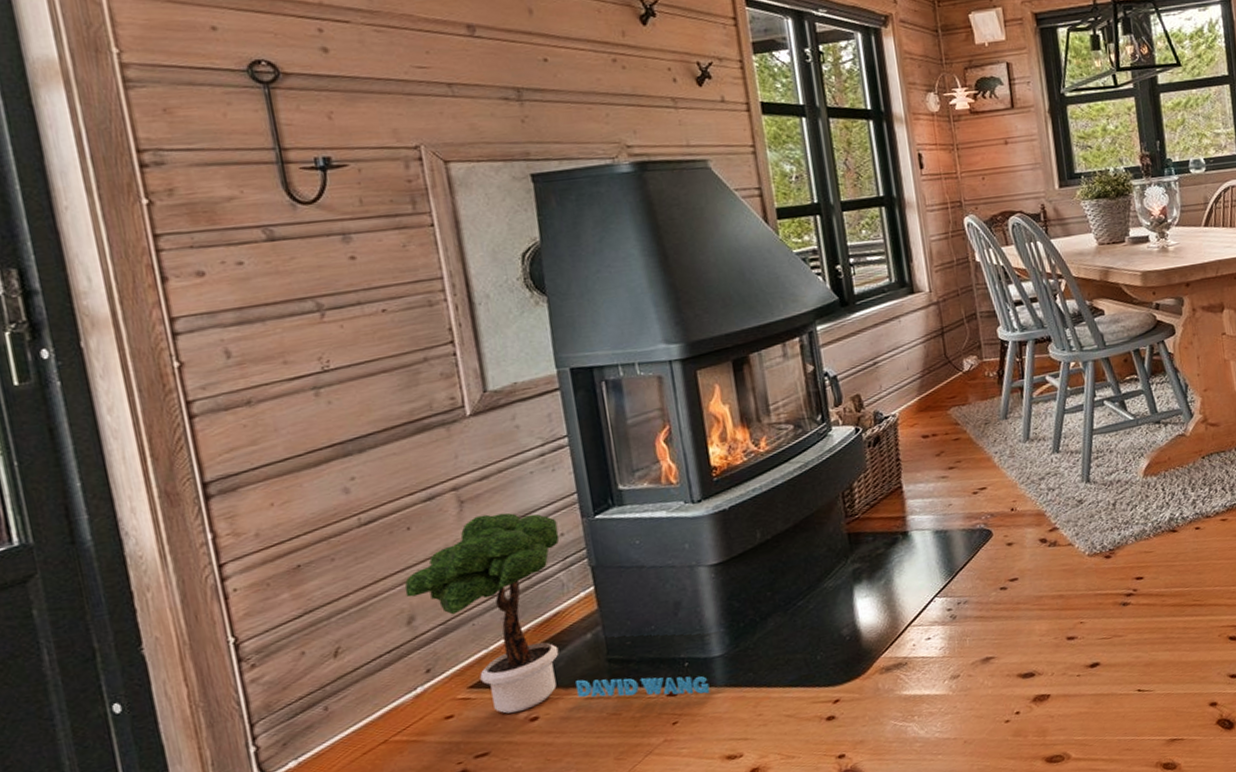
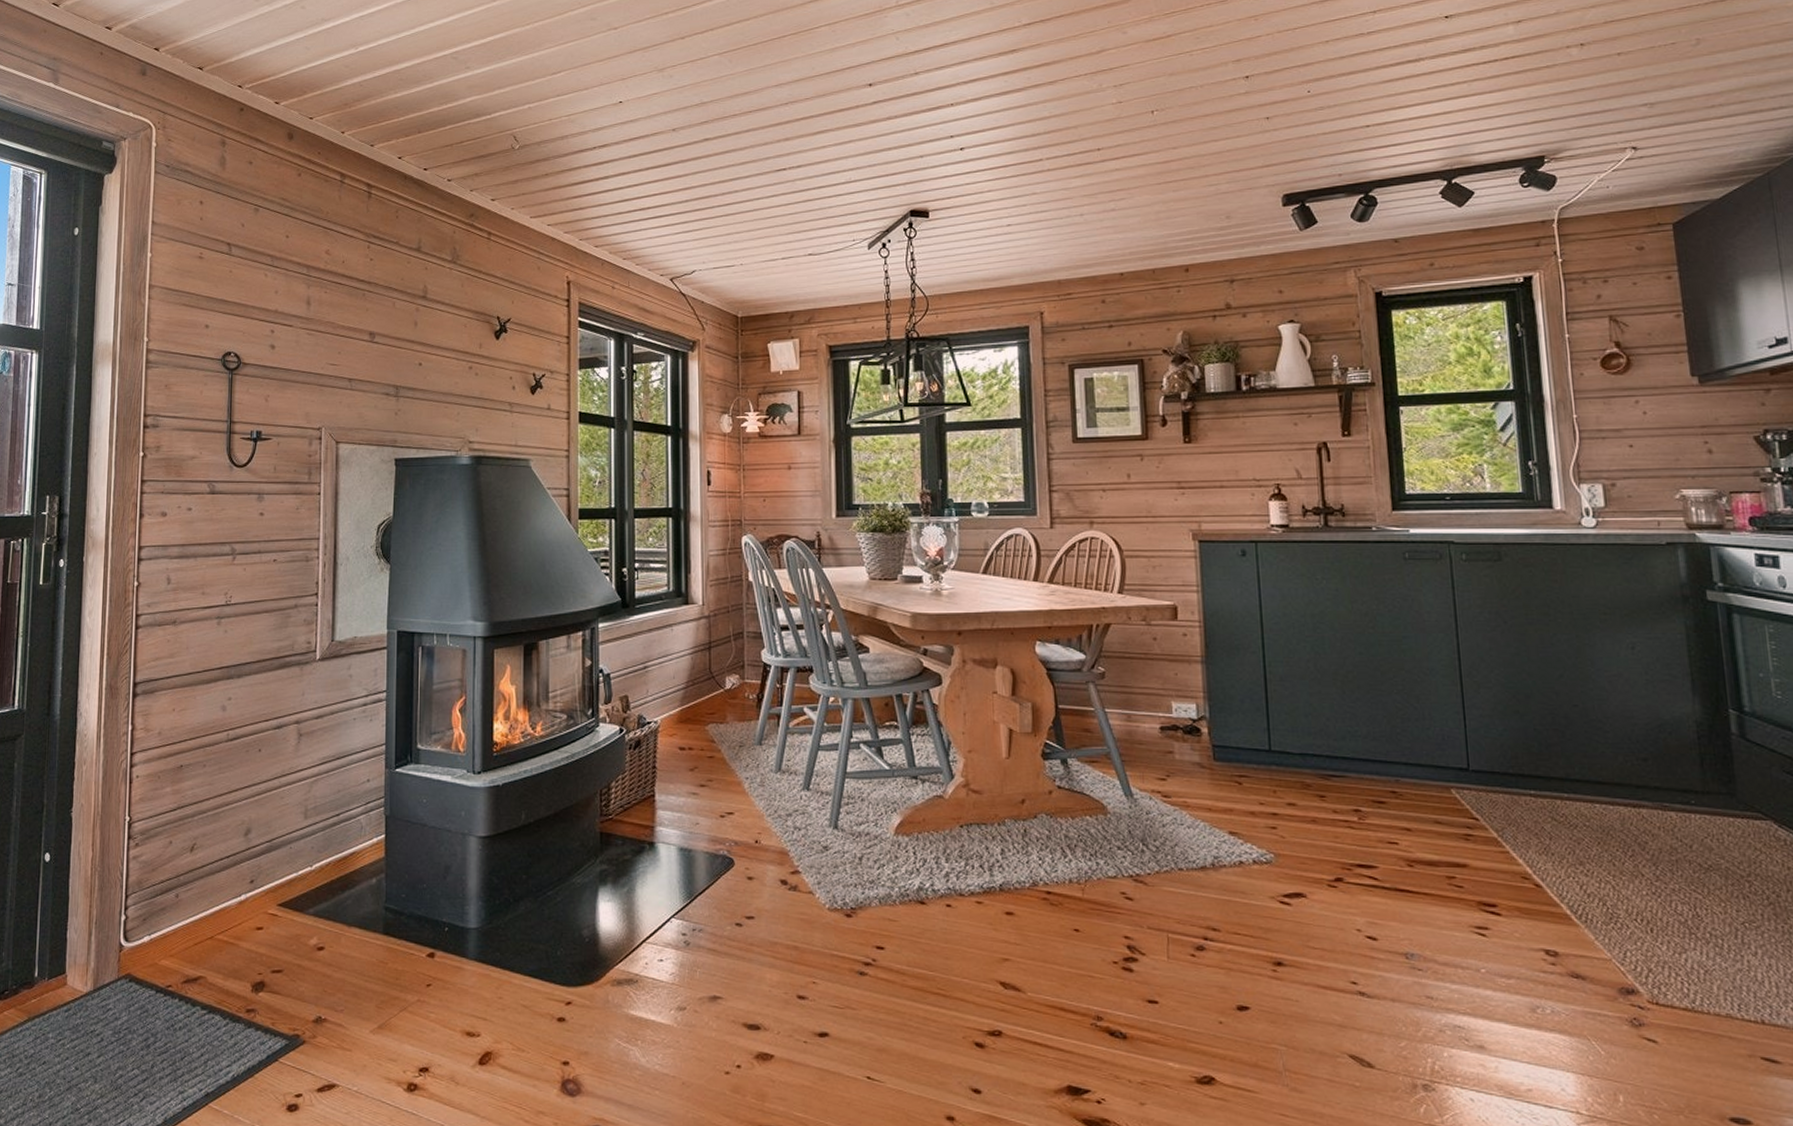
potted tree: present [404,513,710,714] -> none [248,750,462,963]

